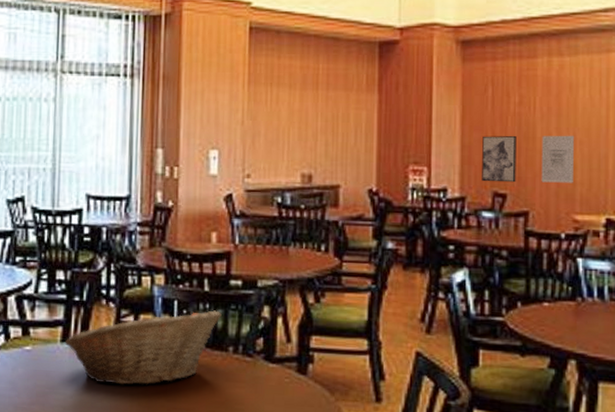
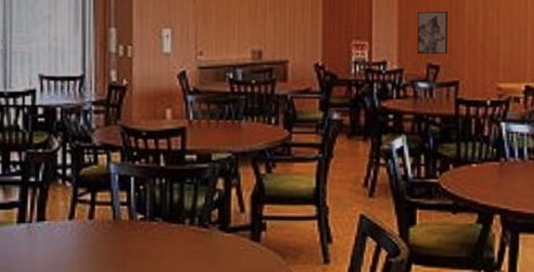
fruit basket: present [64,310,222,385] -> none [21,185,178,262]
wall art: present [541,135,575,183] -> none [469,10,499,54]

